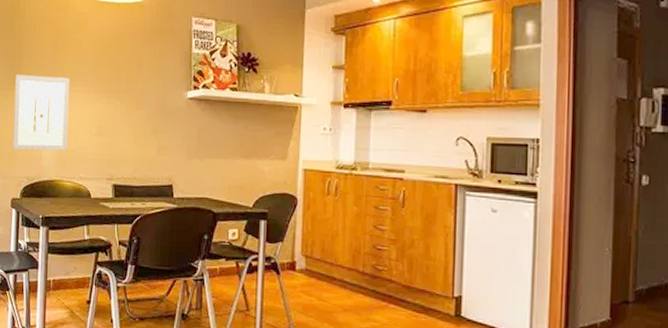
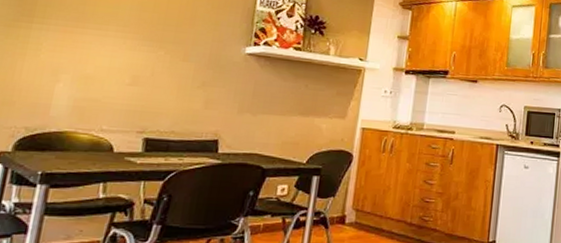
wall art: present [12,75,70,151] -> none [9,11,102,100]

